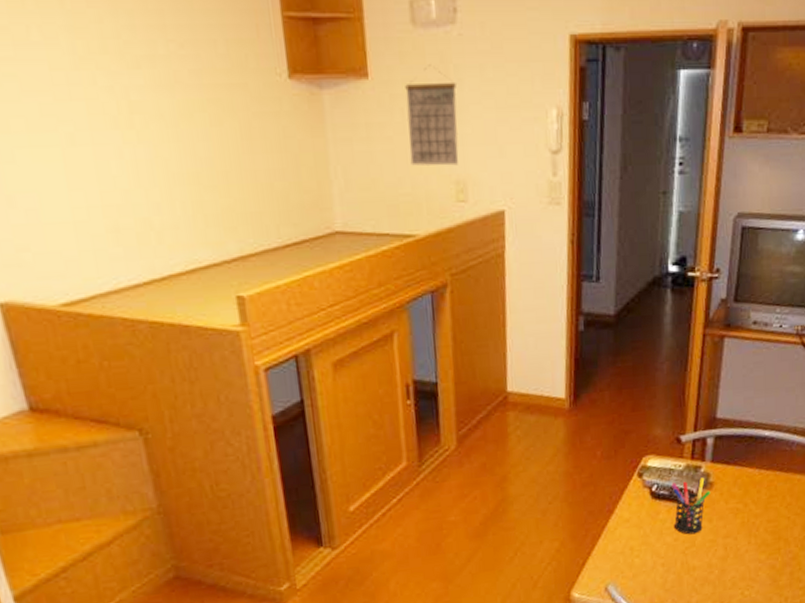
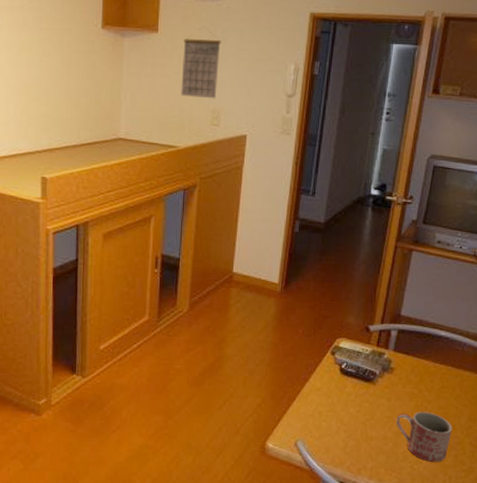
pen holder: present [671,477,711,535] -> none [358,363,391,409]
mug: none [720,528,785,585] -> present [396,412,452,462]

